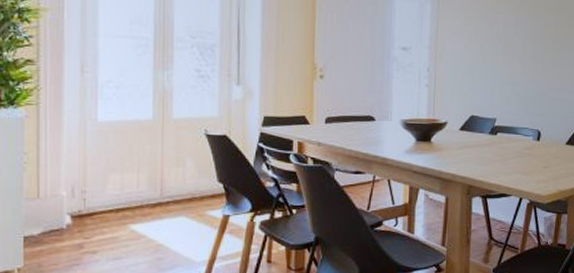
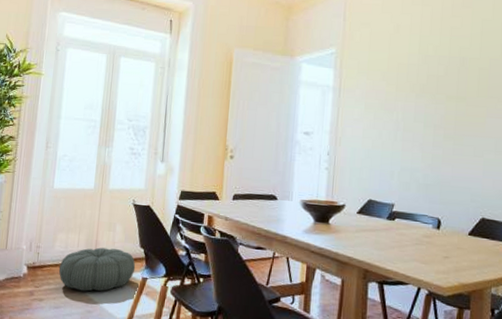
pouf: none [114,186,214,237] -> present [58,247,136,292]

